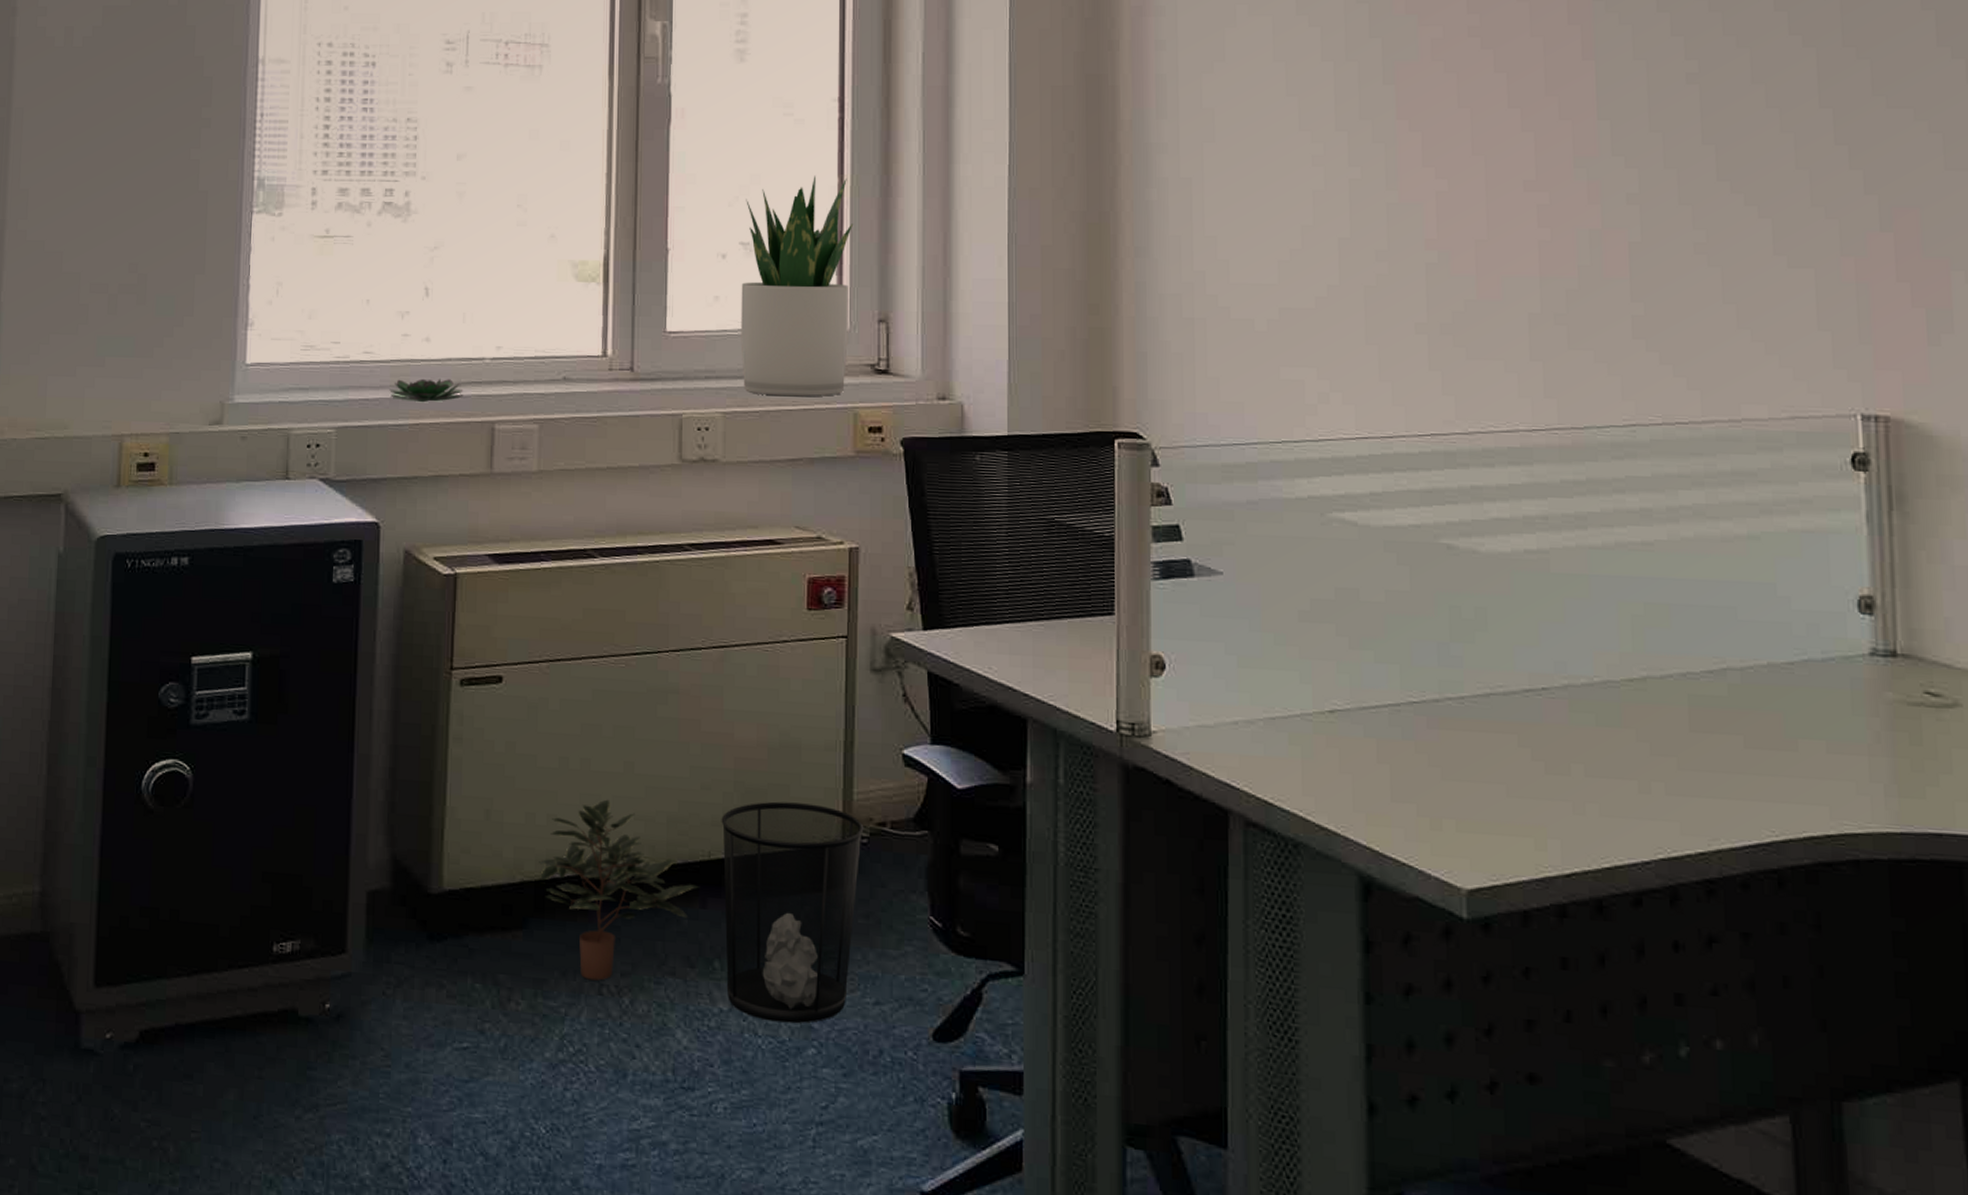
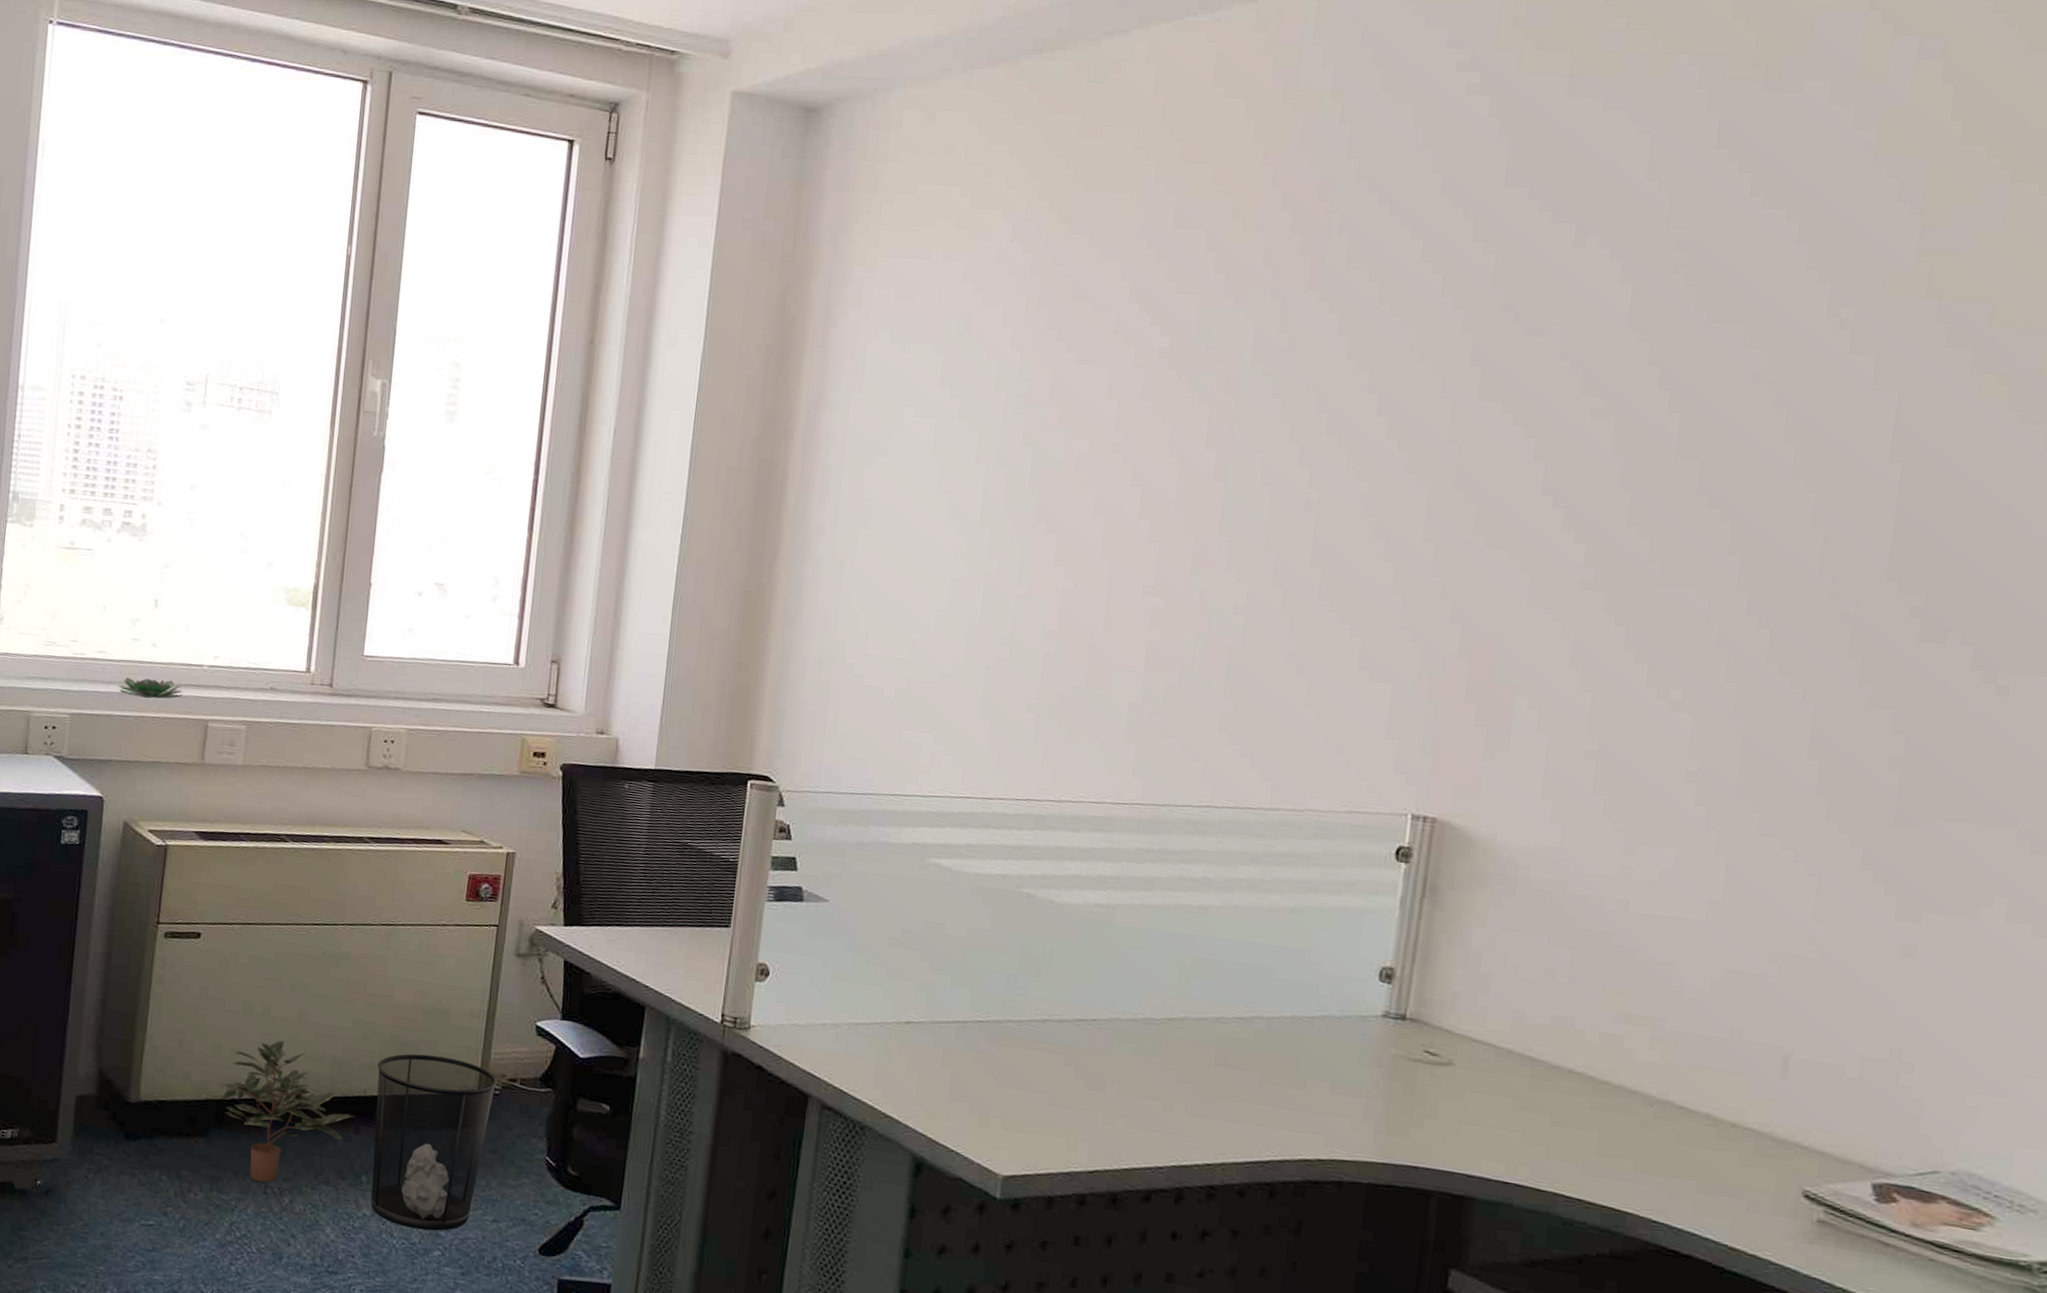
planter: present [740,176,854,397] -> none [428,530,538,723]

